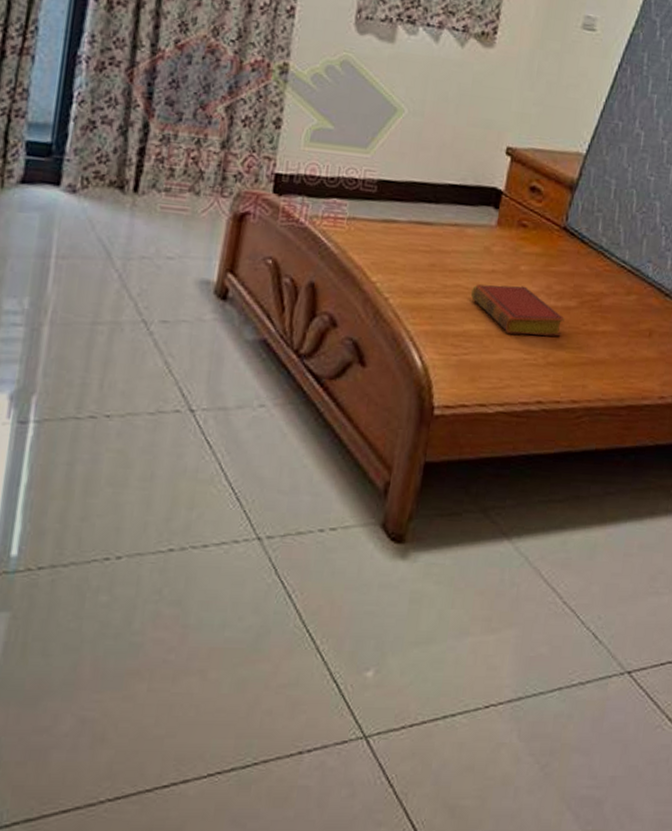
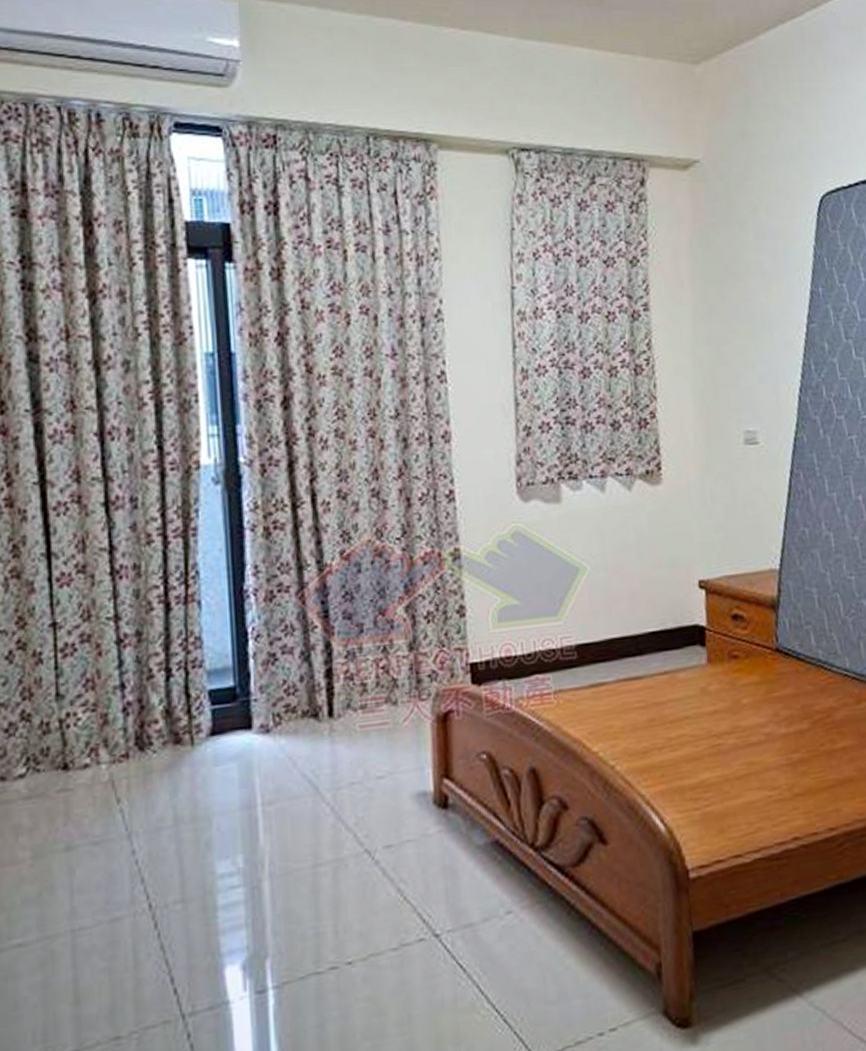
book: present [470,284,565,337] -> none [697,719,802,774]

